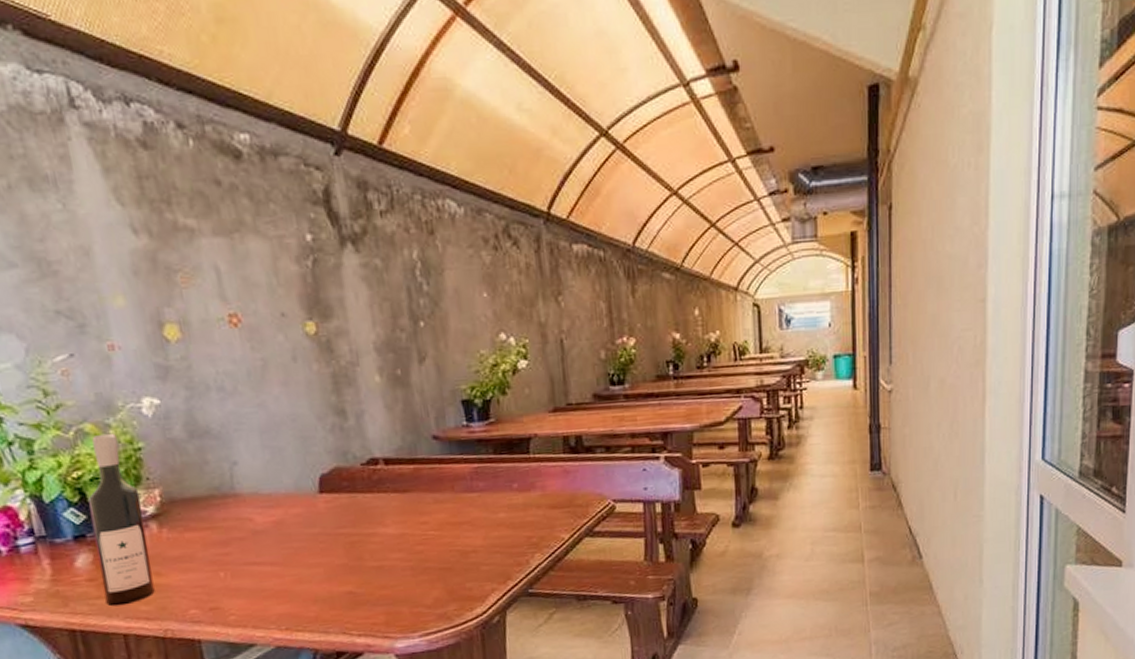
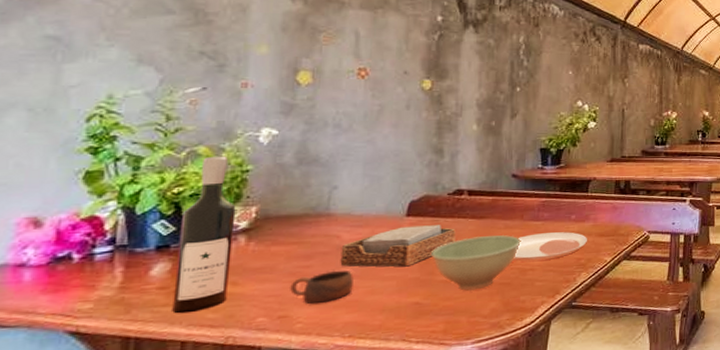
cup: none [214,556,279,595] -> present [290,270,355,304]
napkin holder: none [256,502,381,553] -> present [340,225,457,267]
bowl: none [355,510,457,578] -> present [431,234,521,291]
plate: none [449,504,537,543] -> present [512,232,587,262]

